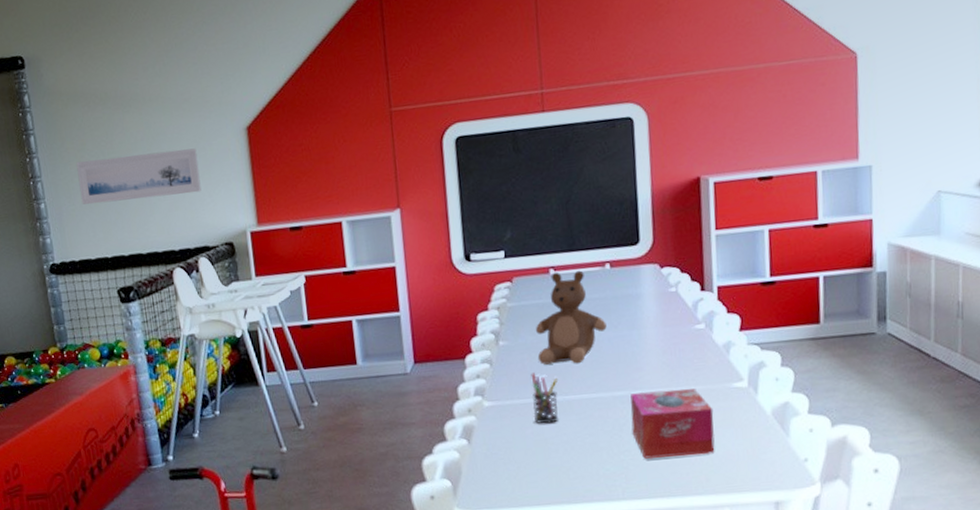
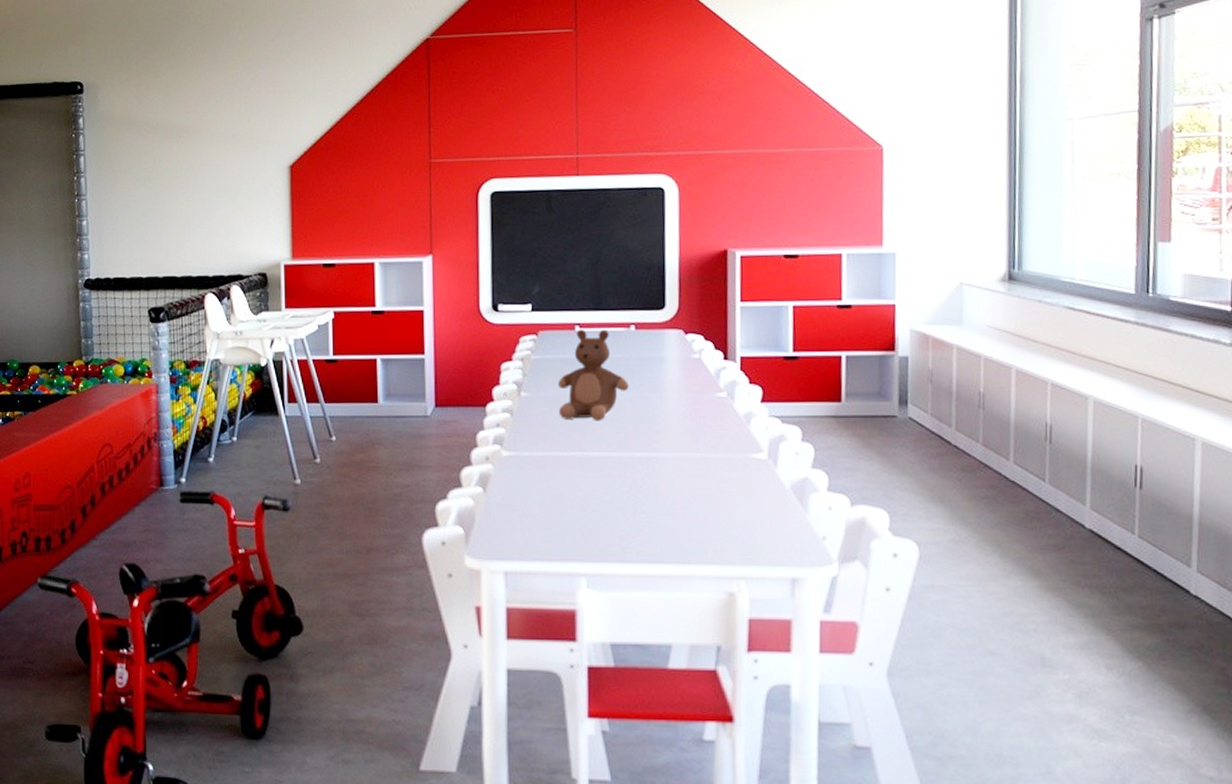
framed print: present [76,148,201,205] -> none [122,181,240,226]
pen holder: present [531,373,558,424] -> none [551,426,577,479]
tissue box: present [630,388,715,459] -> none [648,455,732,524]

